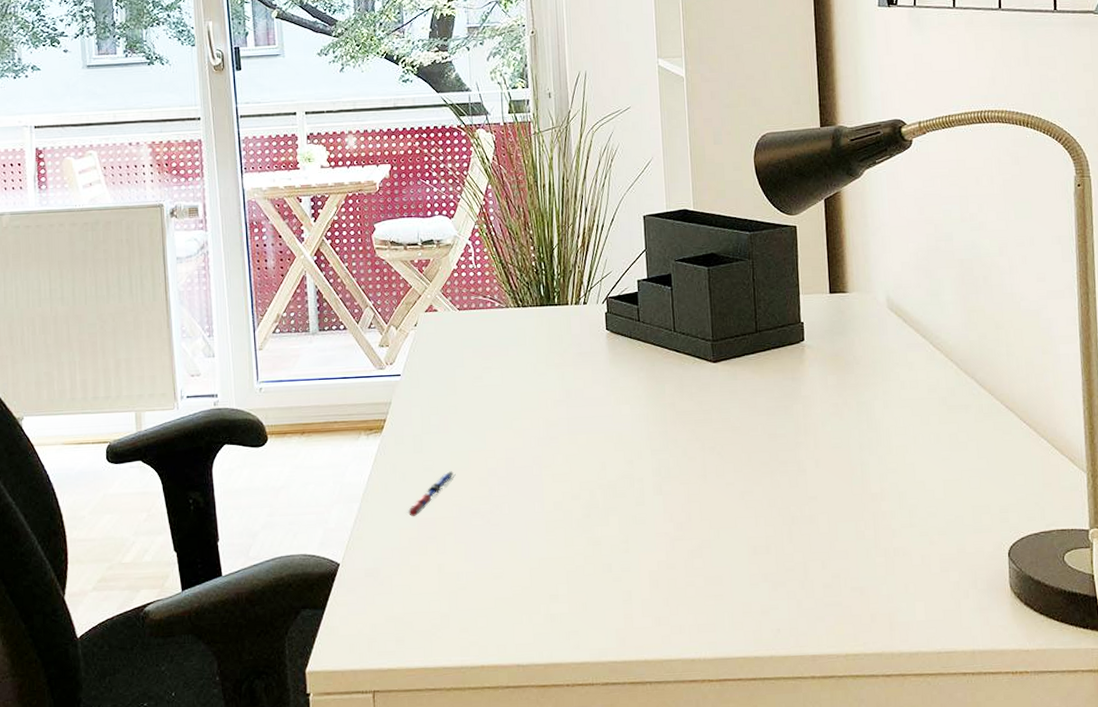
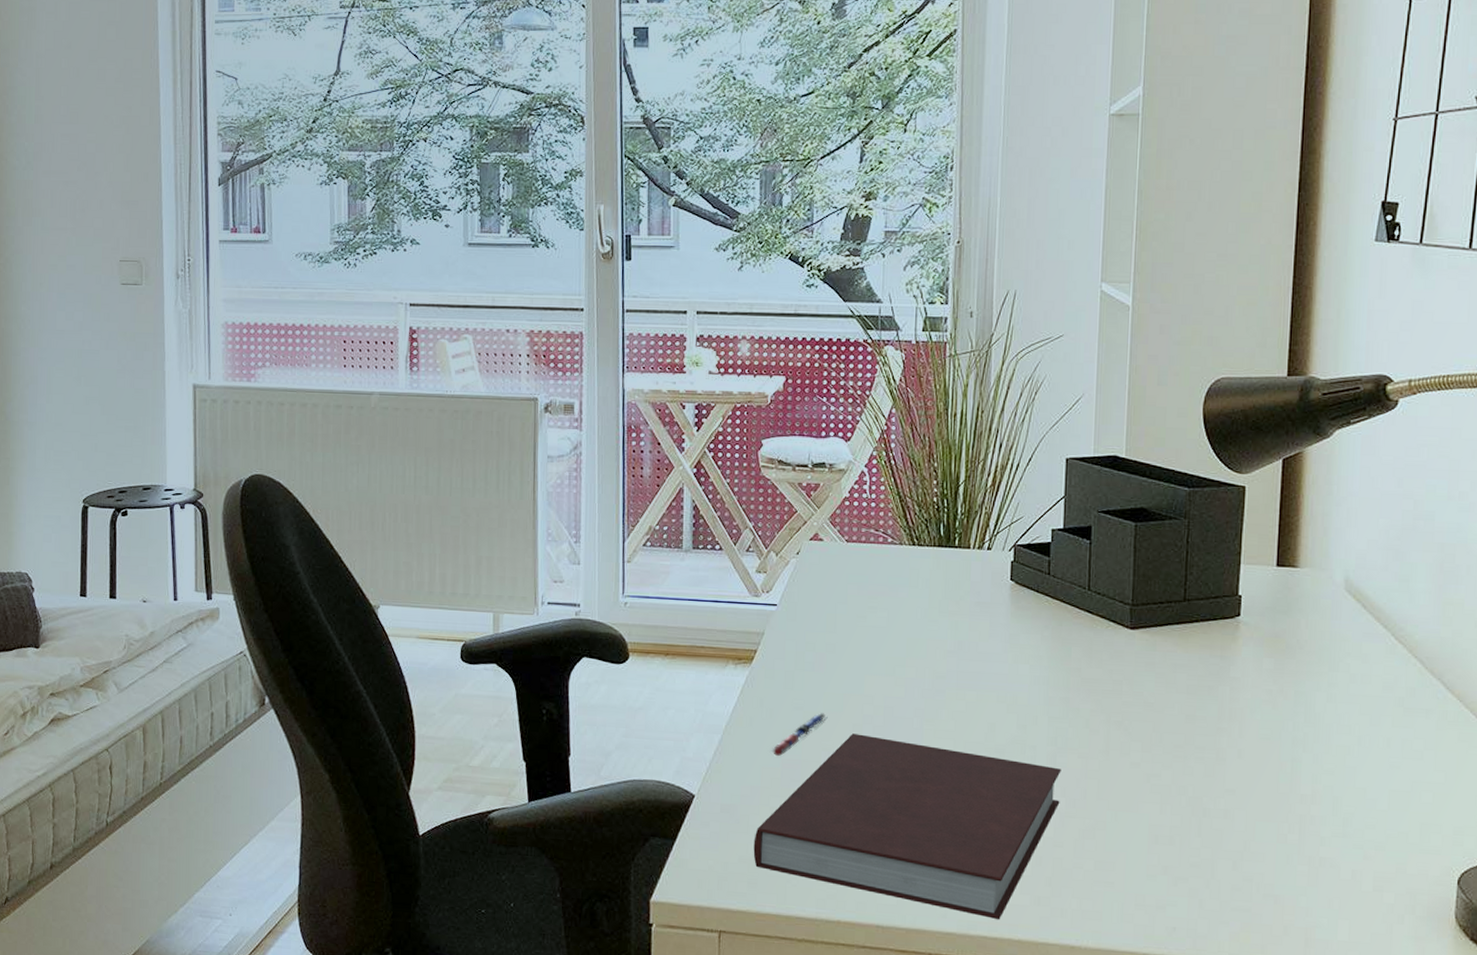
notebook: none [398,486,669,644] -> present [753,733,1061,919]

